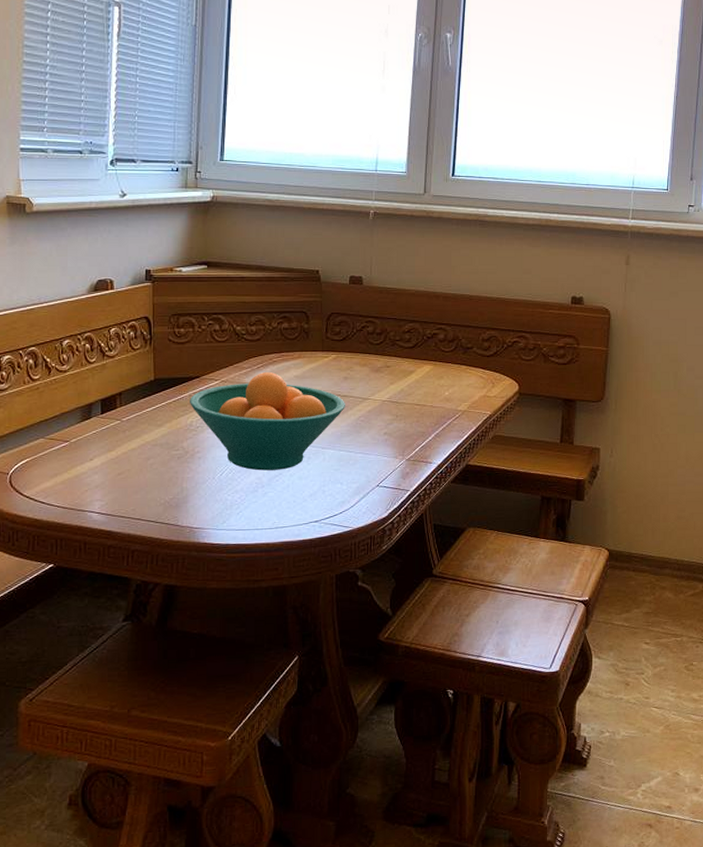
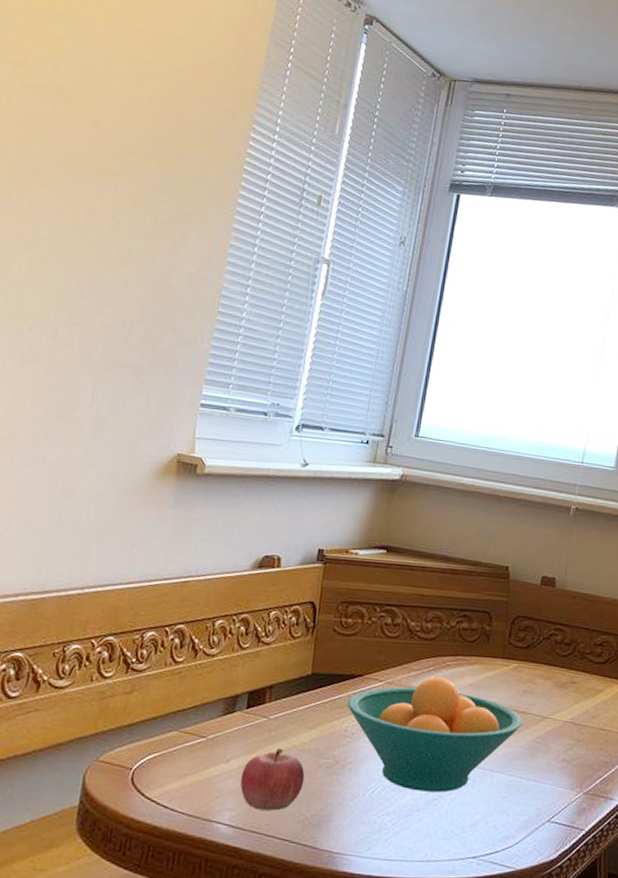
fruit: none [104,445,160,498] -> present [240,748,305,811]

